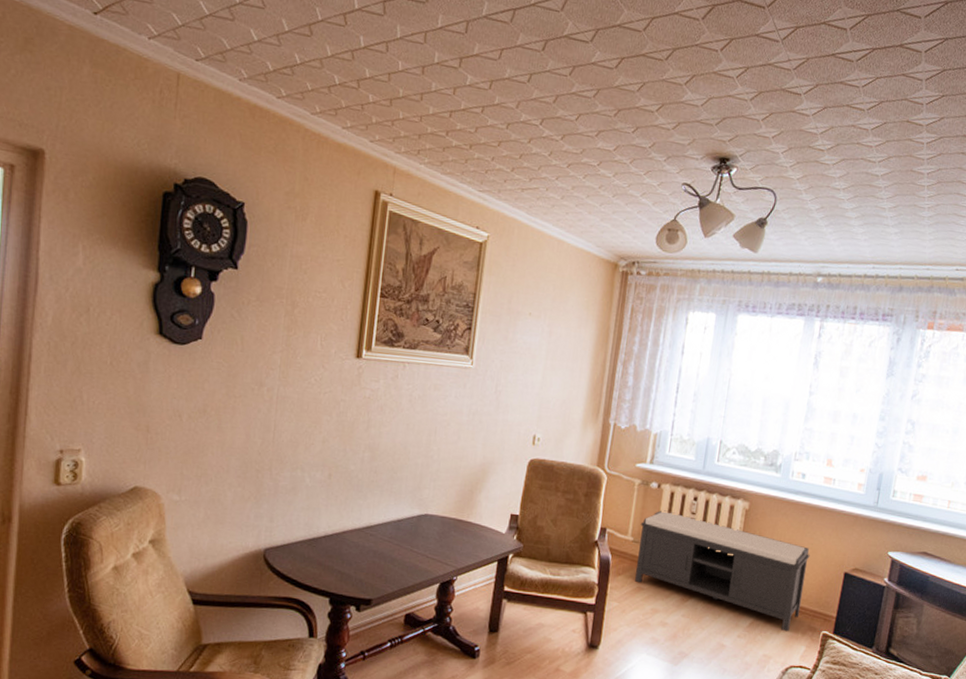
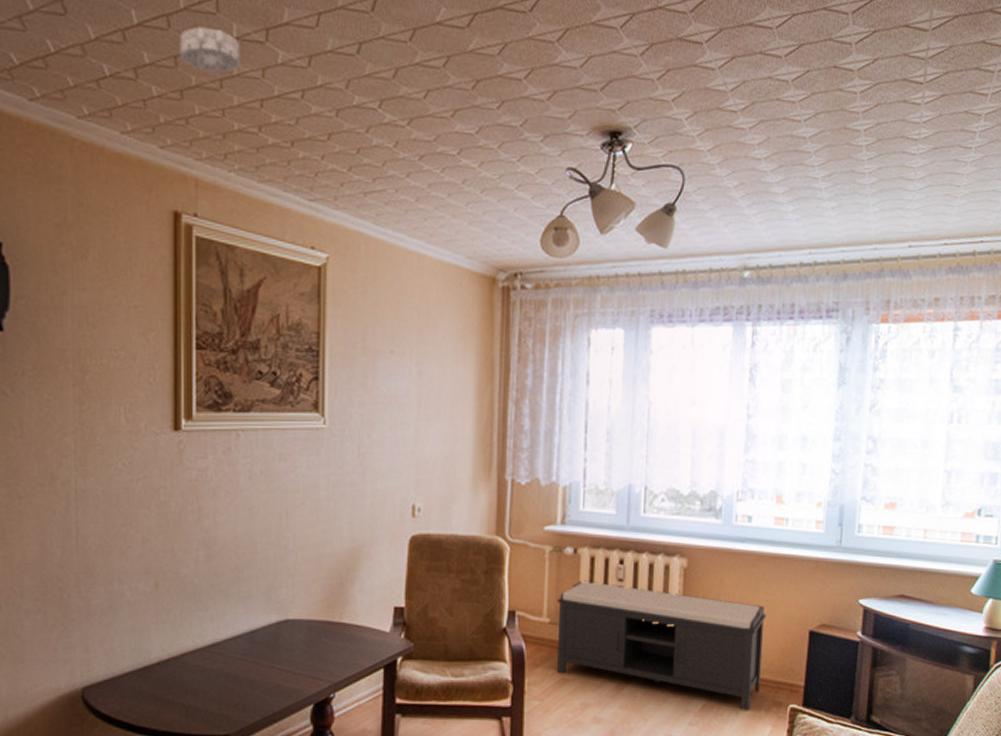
smoke detector: none [393,52,439,89] -> present [180,26,241,73]

